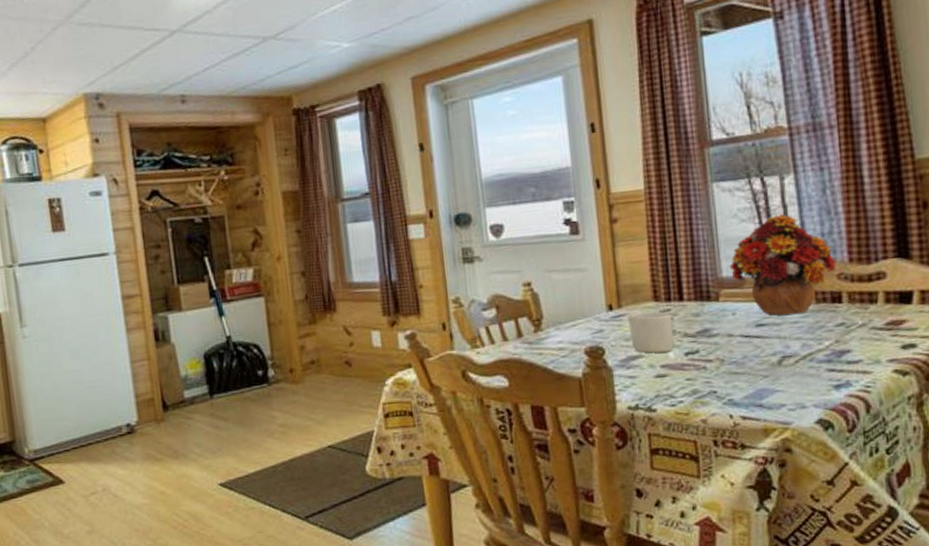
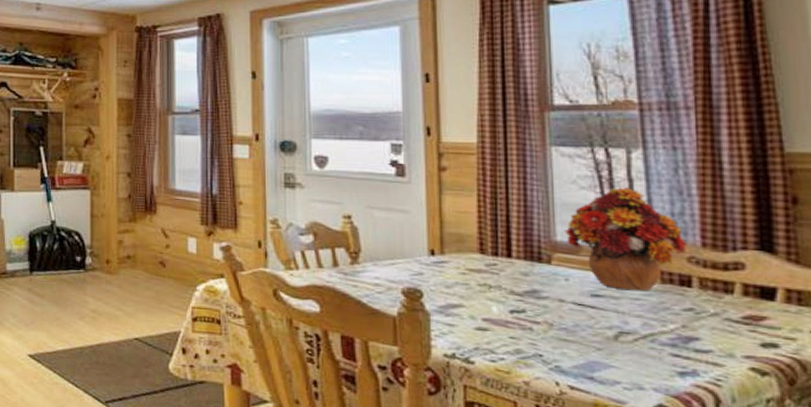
mug: present [627,311,675,354] -> none [450,261,499,306]

